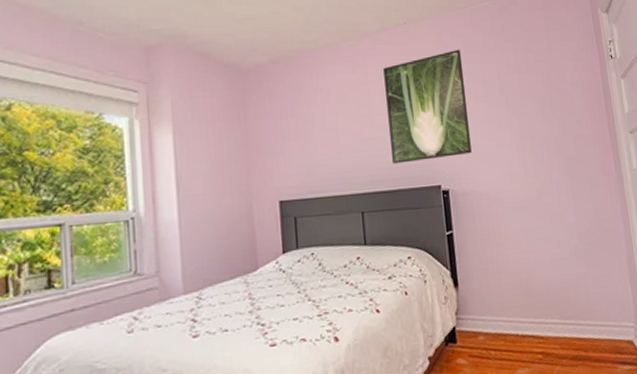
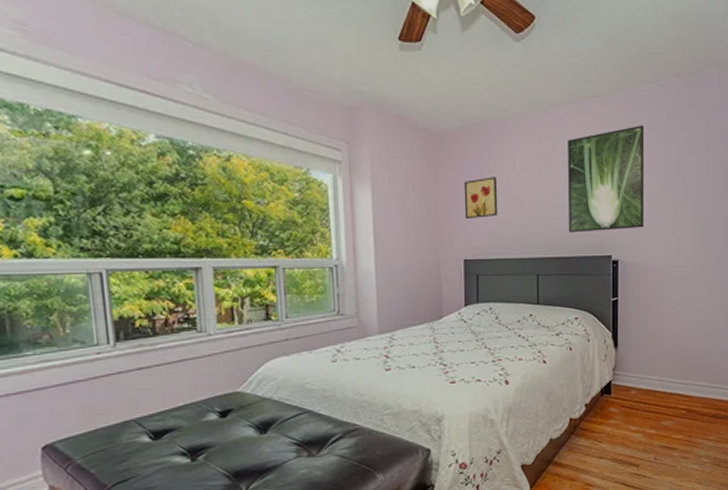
wall art: none [275,110,314,157] -> present [463,177,498,220]

